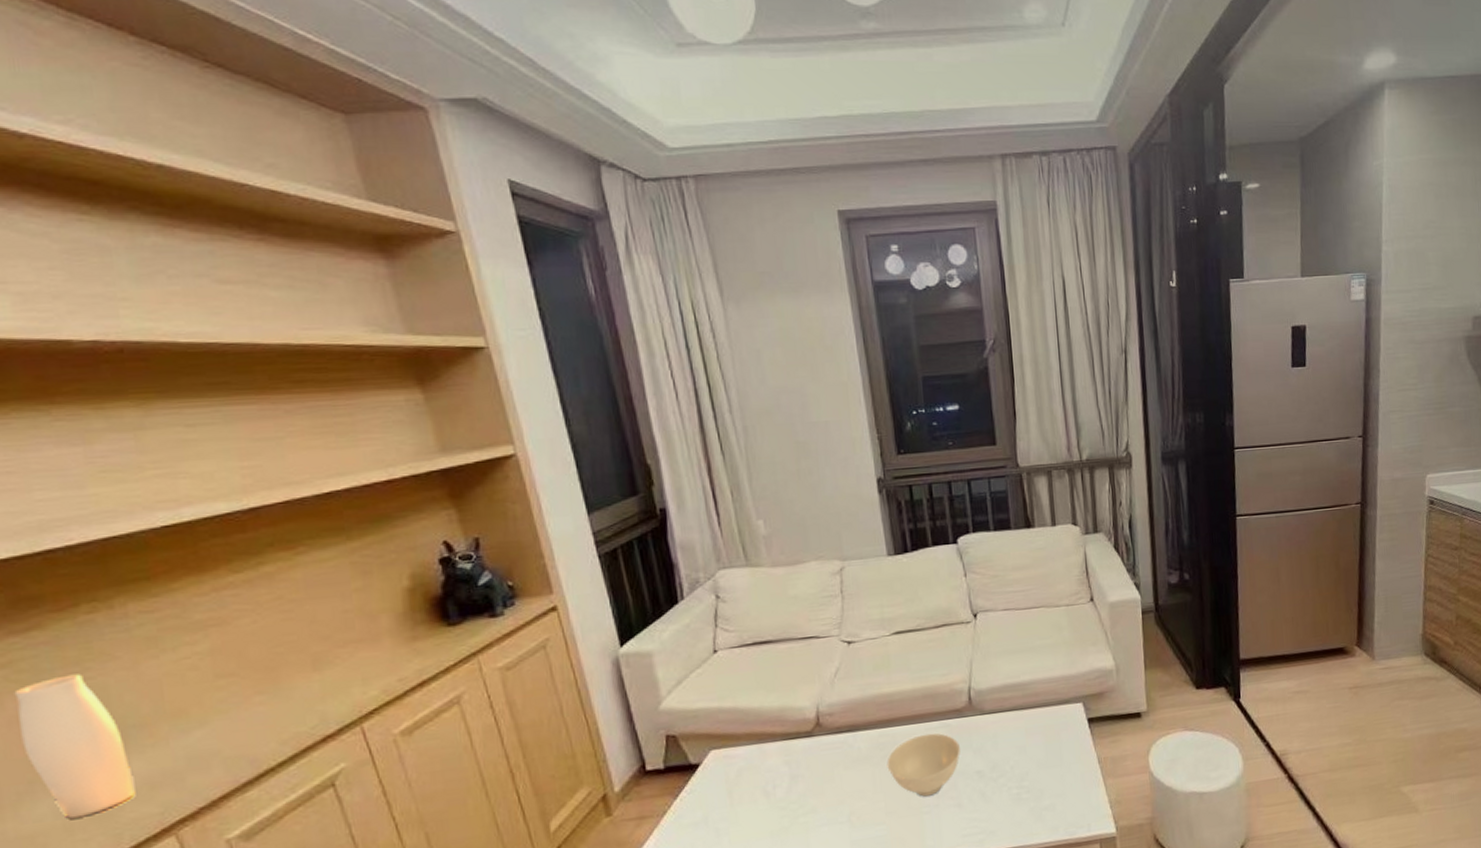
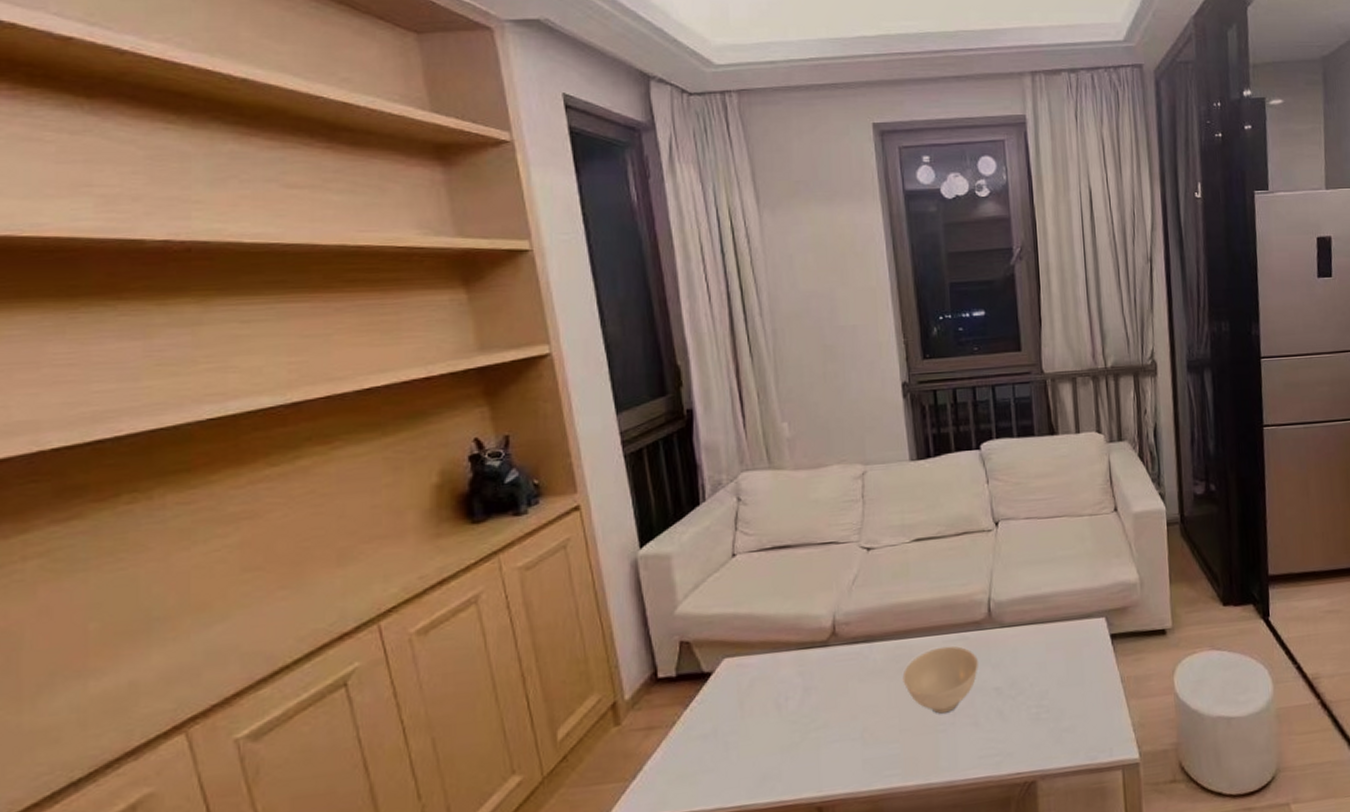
vase: present [14,674,136,819] -> none [48,564,152,713]

